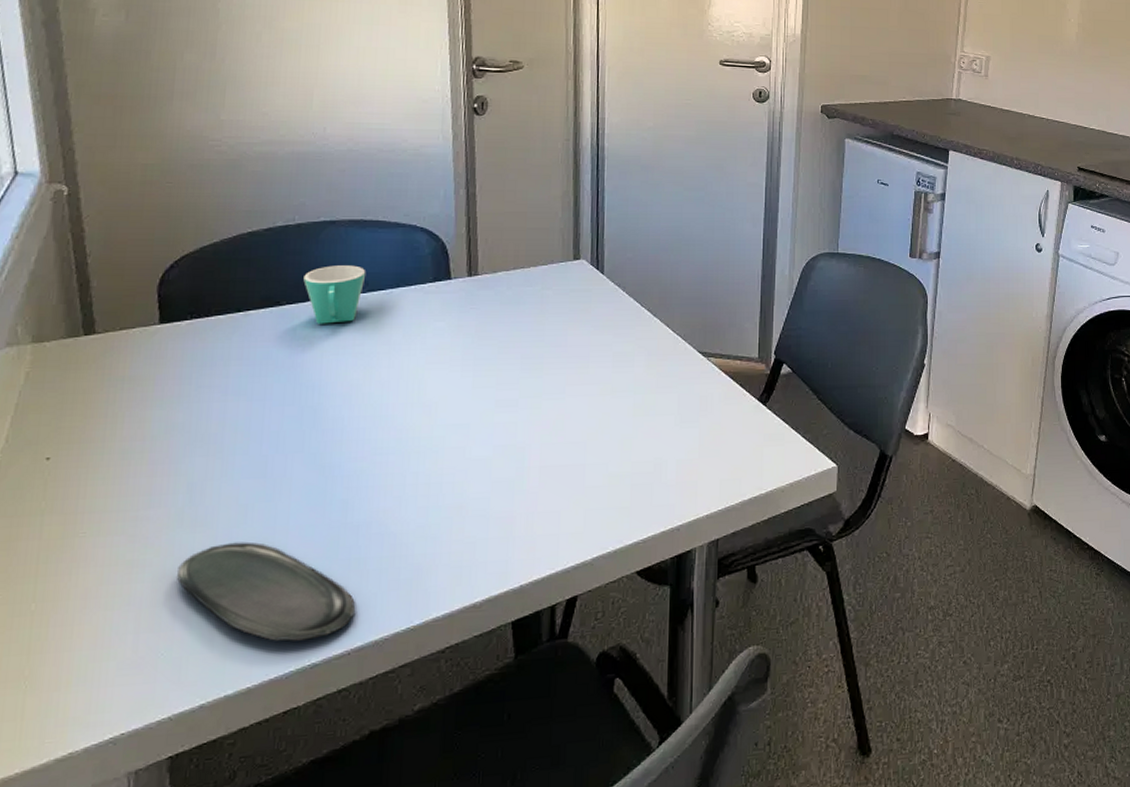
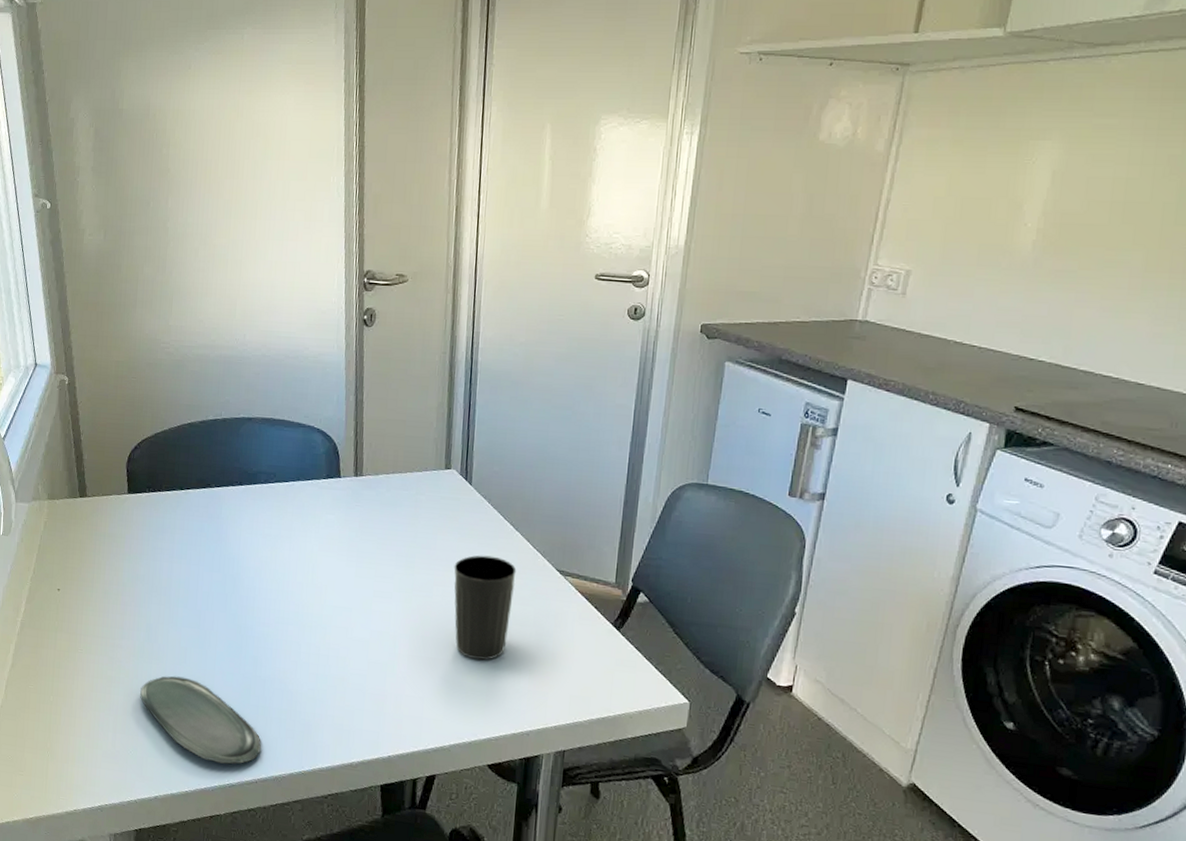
mug: present [303,265,366,324] -> none [227,457,274,507]
cup: none [588,346,657,459] -> present [454,555,517,661]

